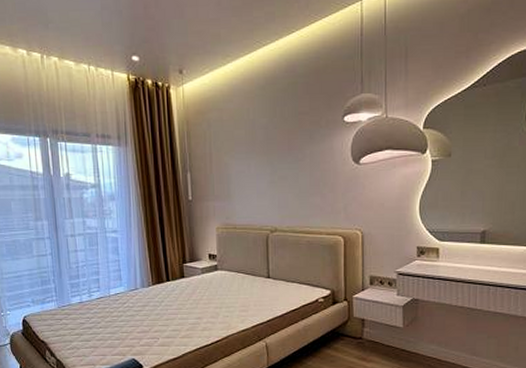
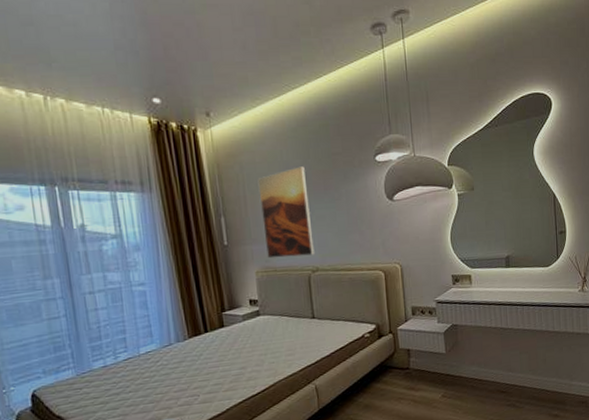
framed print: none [224,125,274,216] -> present [257,166,315,259]

